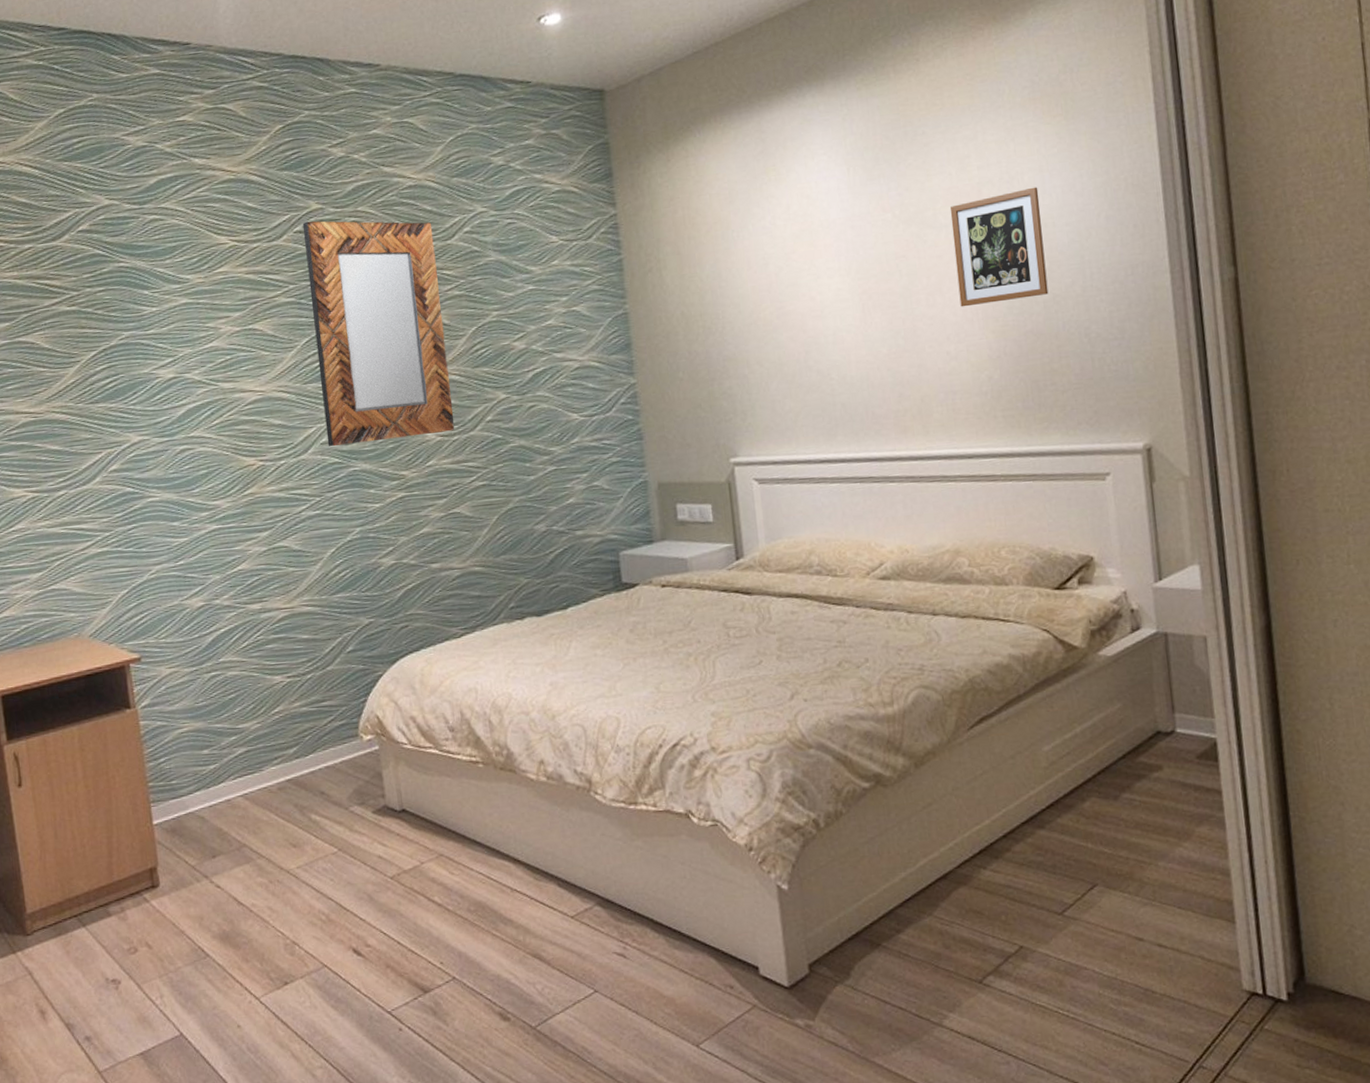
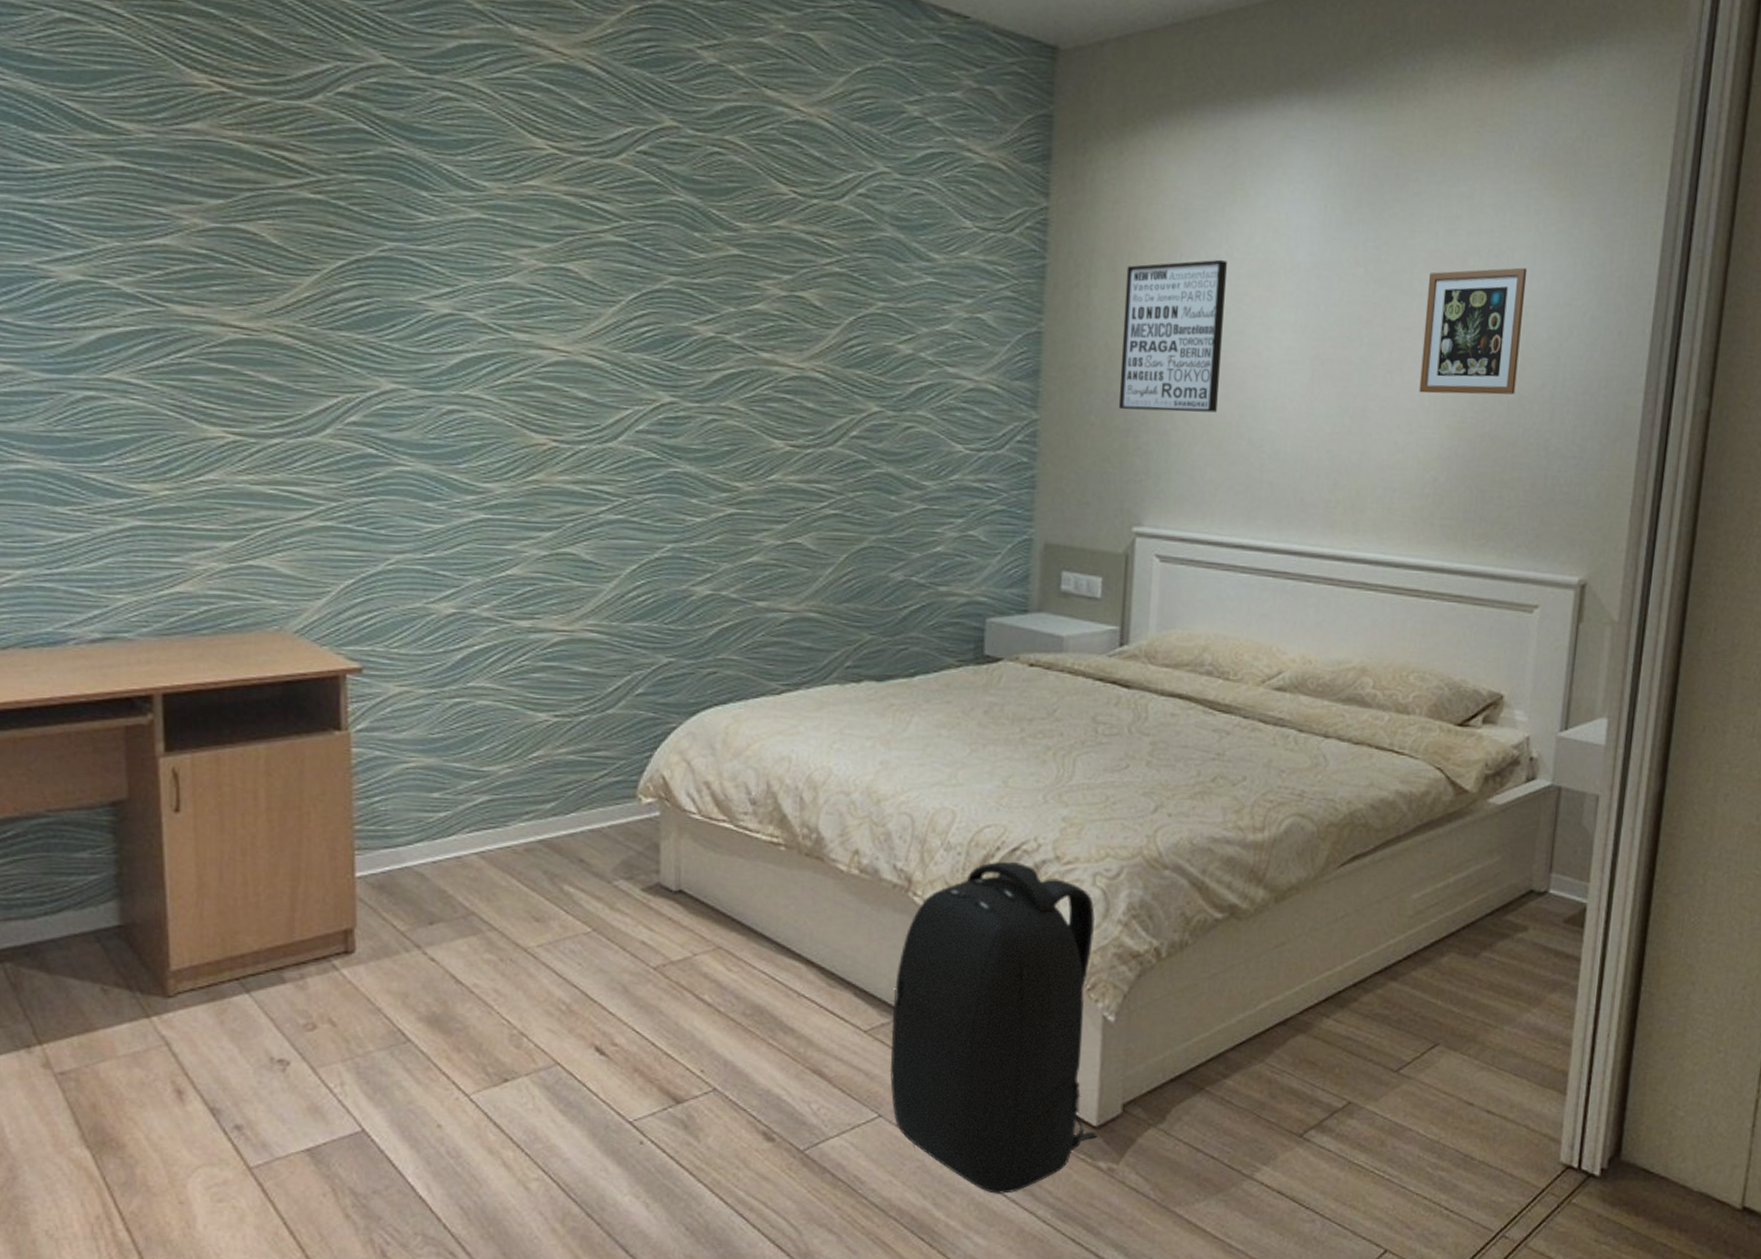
home mirror: present [302,221,455,447] -> none [645,140,818,442]
backpack: none [591,756,791,1057] -> present [889,861,1097,1195]
wall art: none [689,228,785,364] -> present [1118,259,1227,413]

